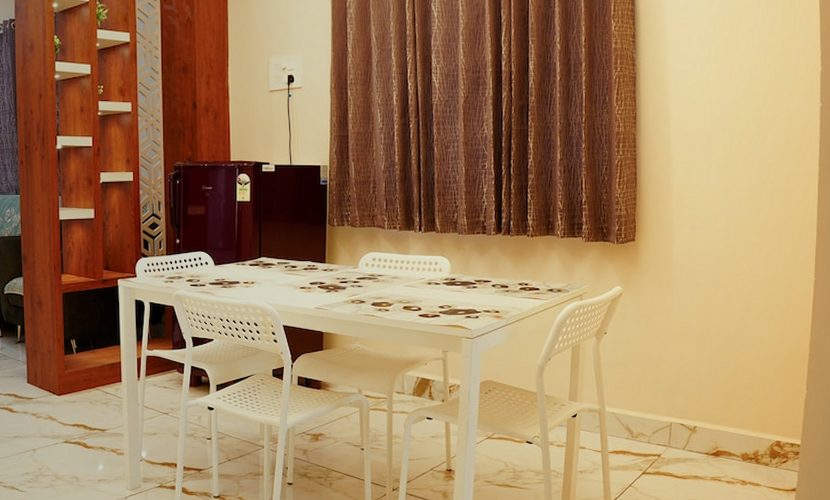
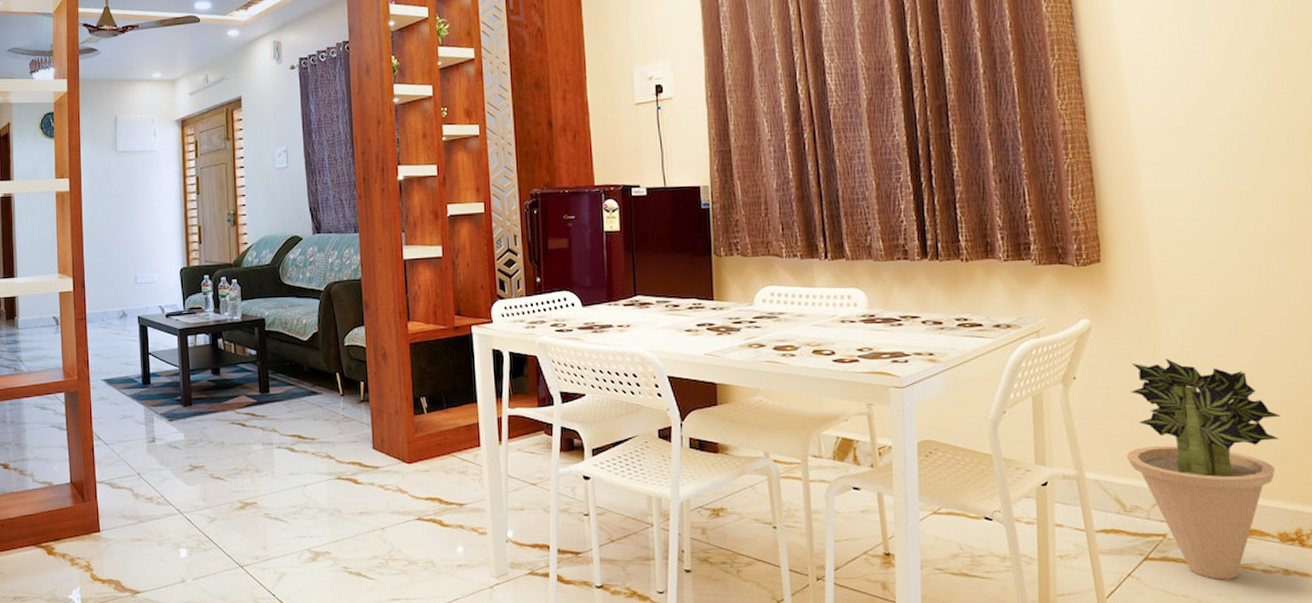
potted plant: none [638,319,754,489] -> present [1126,359,1281,580]

